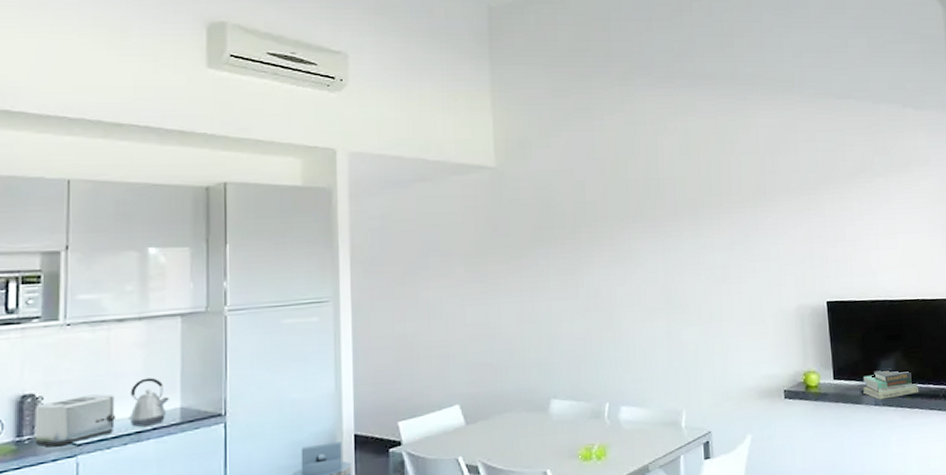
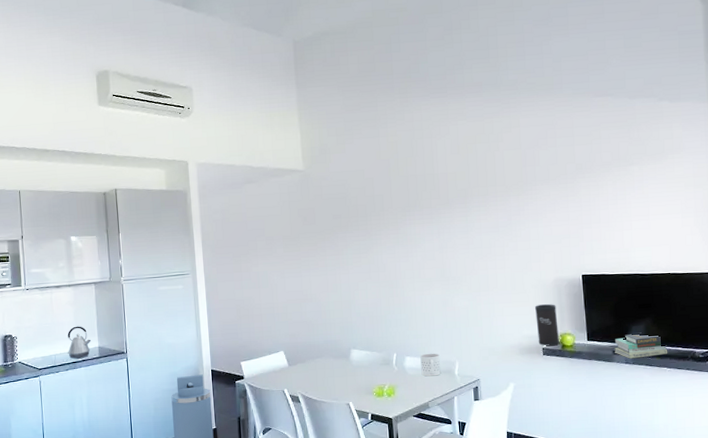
toaster: present [34,394,115,447] -> none [12,336,60,370]
mug: none [639,400,664,431] -> present [420,353,441,377]
speaker: none [775,336,804,388] -> present [535,304,560,346]

